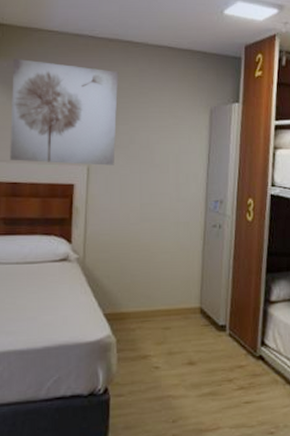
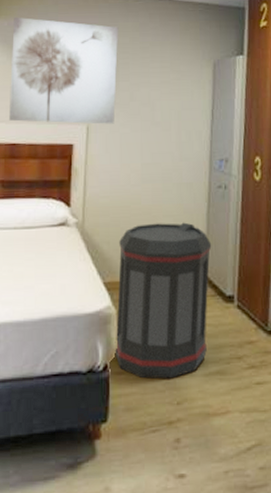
trash can: none [114,258,206,400] -> present [115,222,212,379]

